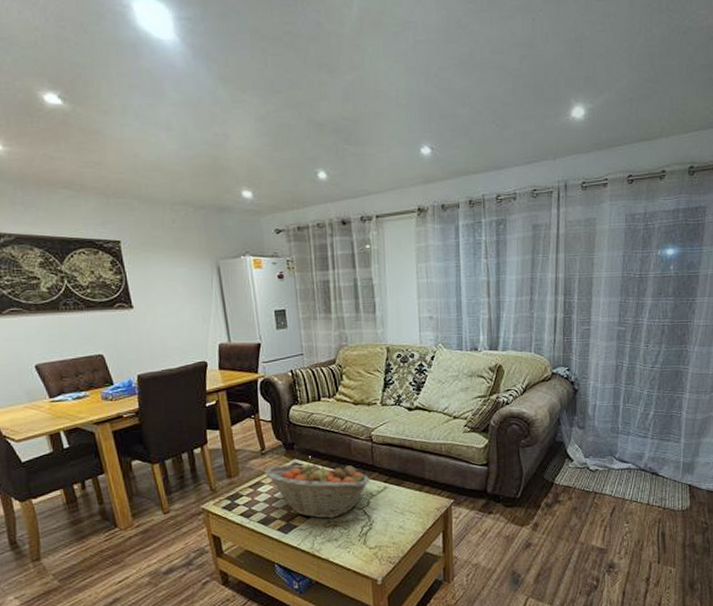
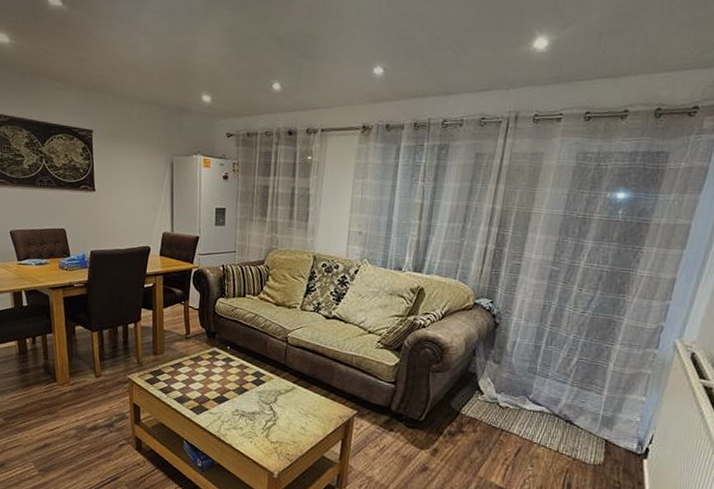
fruit basket: present [264,462,370,519] -> none [186,350,281,408]

